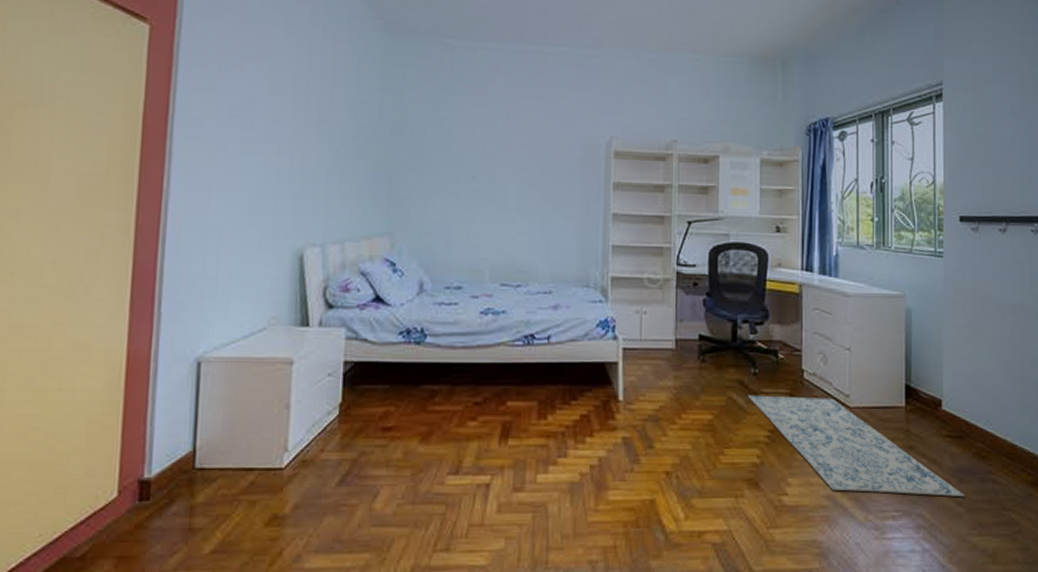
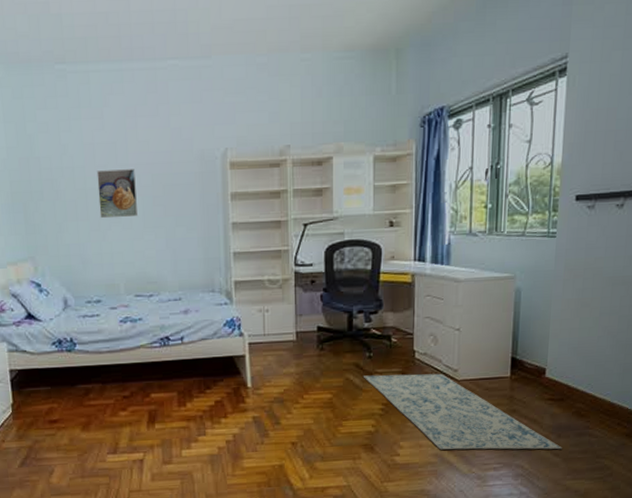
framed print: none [471,147,514,199] -> present [96,169,137,219]

